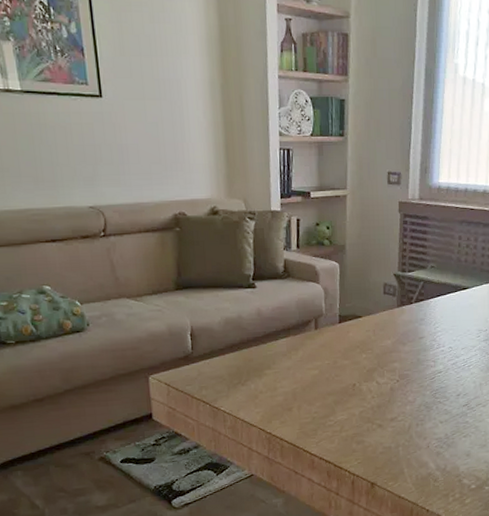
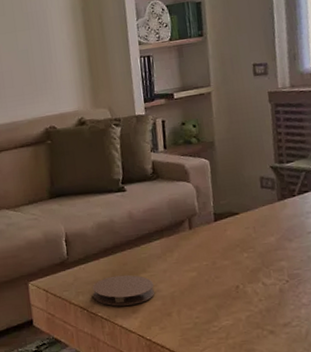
coaster: none [216,371,278,401] -> present [92,274,155,306]

